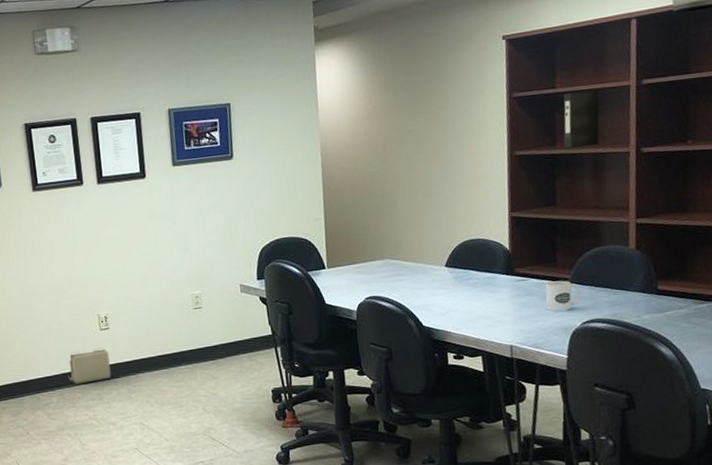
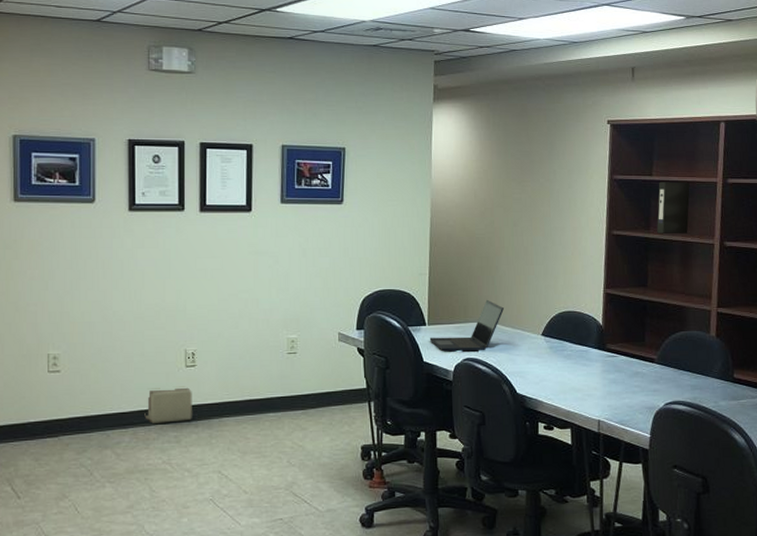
laptop: none [330,236,405,292] -> present [429,299,505,352]
mug: present [545,280,581,312] -> none [633,360,665,391]

